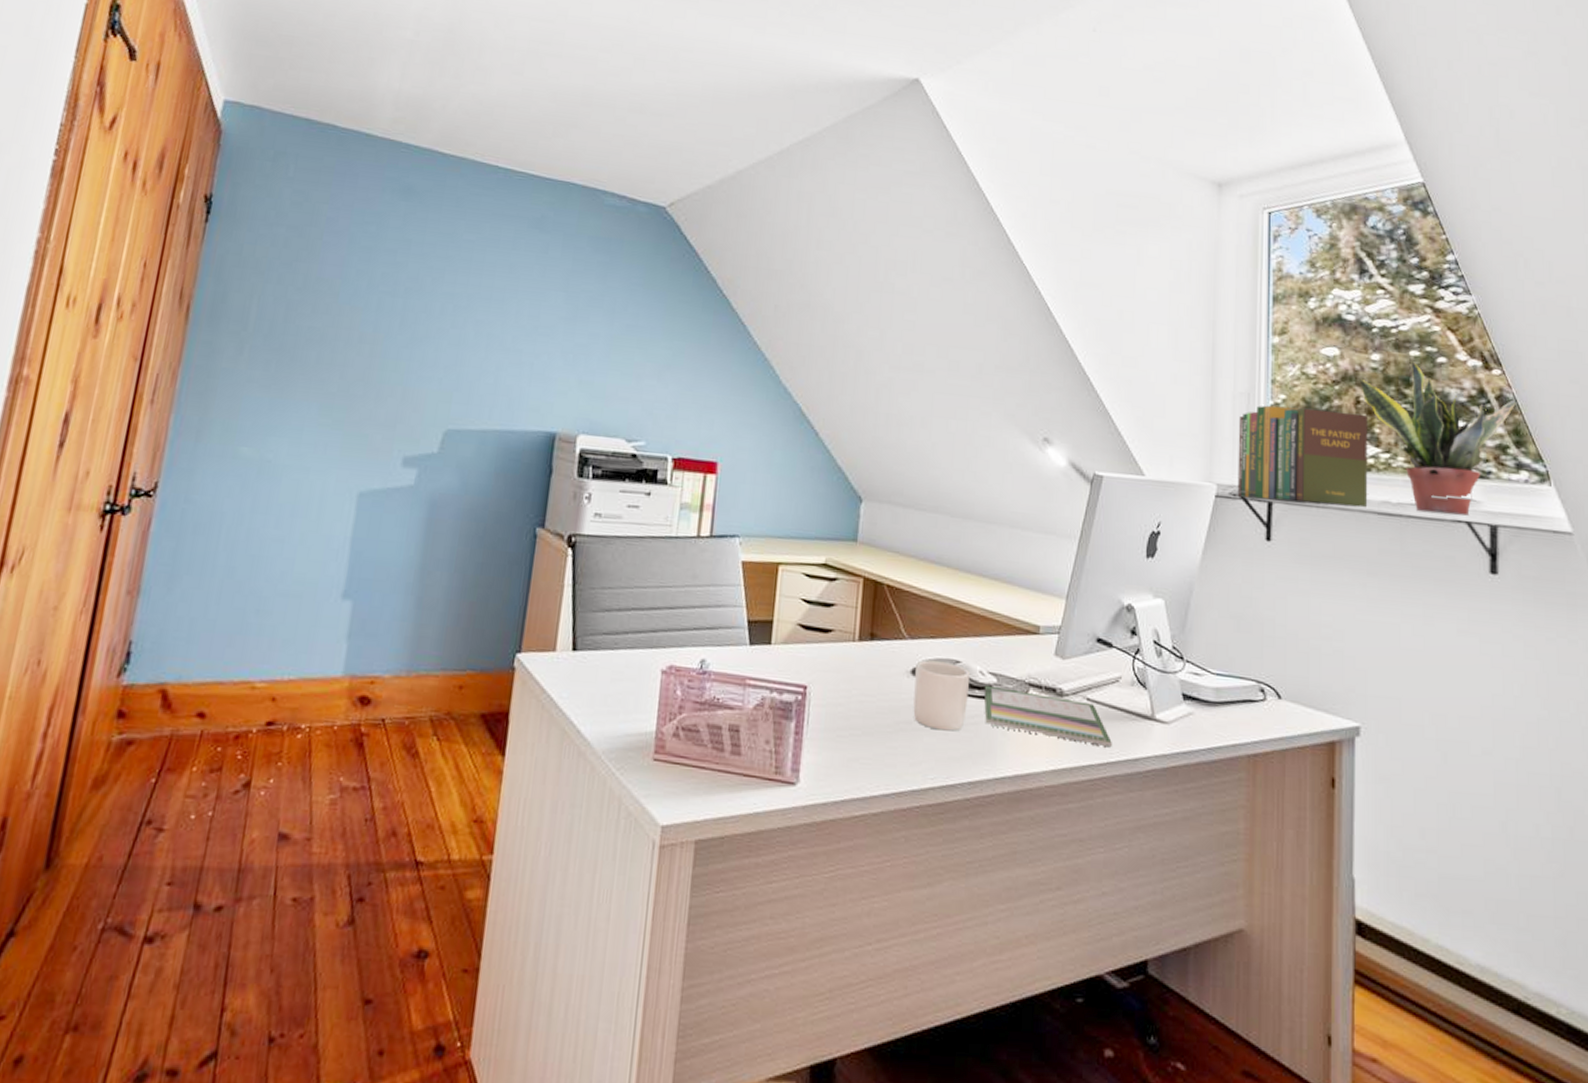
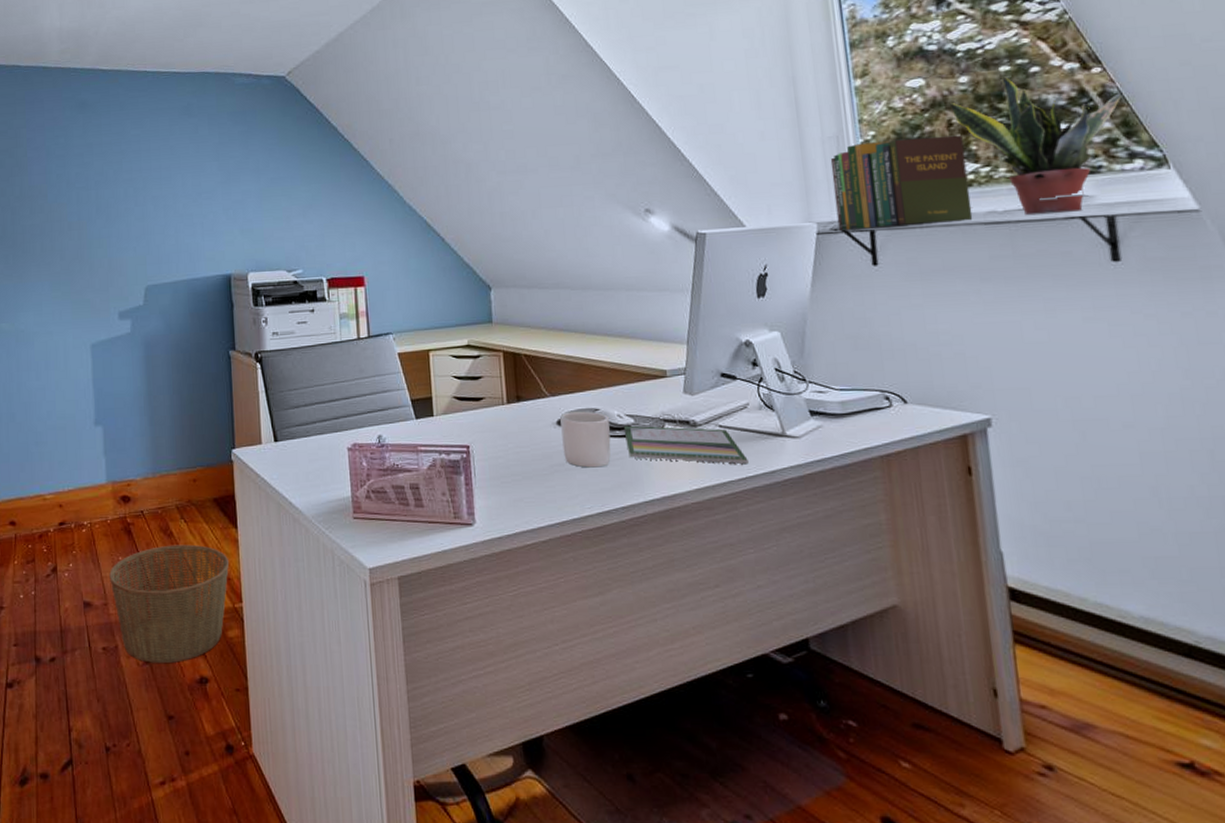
basket: none [320,768,486,928] -> present [109,544,230,664]

